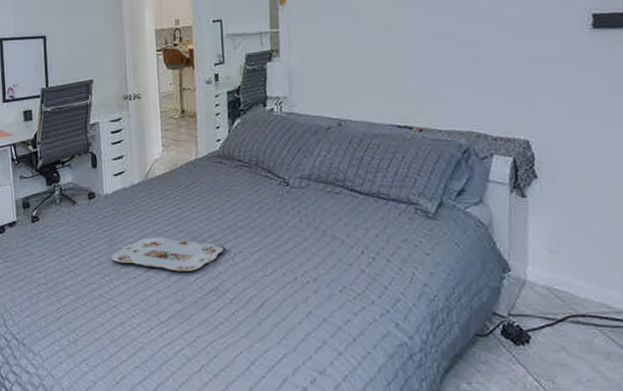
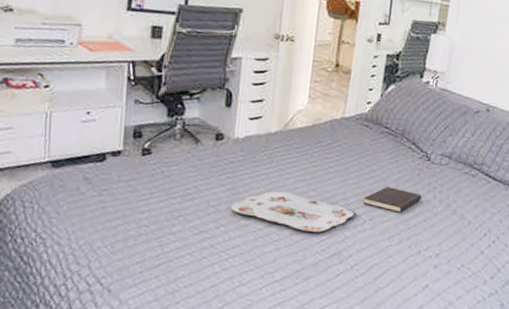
hardcover book: none [230,217,288,242] -> present [363,186,422,213]

